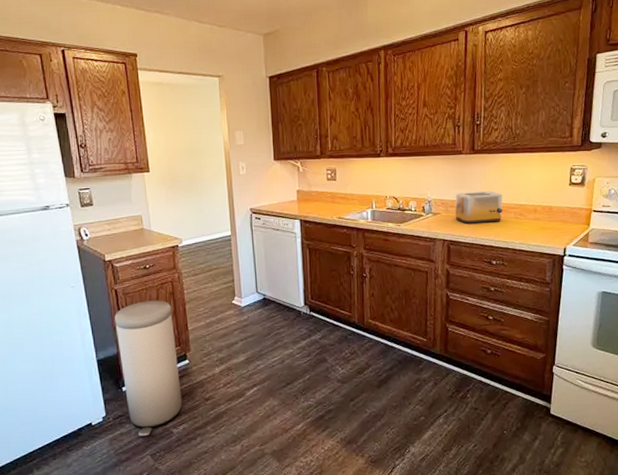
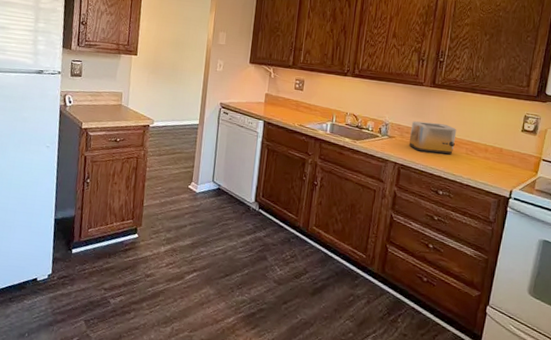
pedal bin: present [115,300,183,437] -> none [72,171,132,302]

